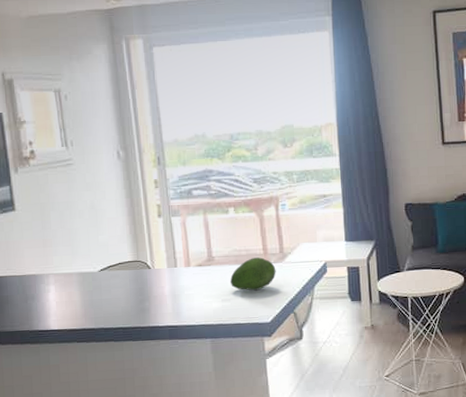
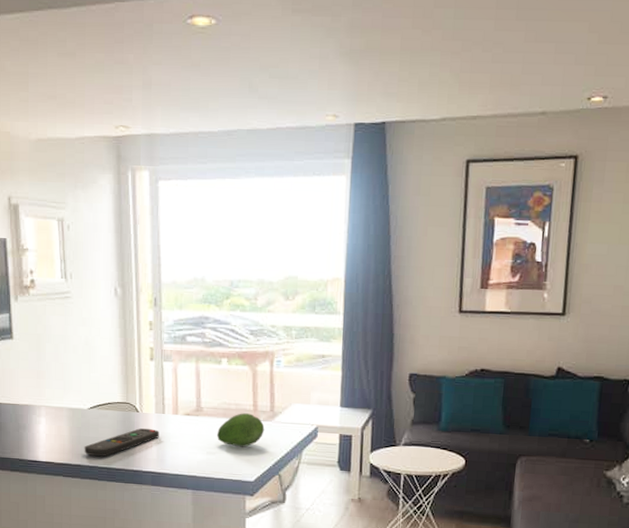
remote control: none [97,283,173,318] -> present [84,428,159,457]

